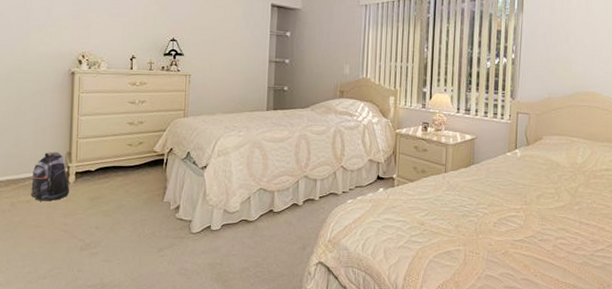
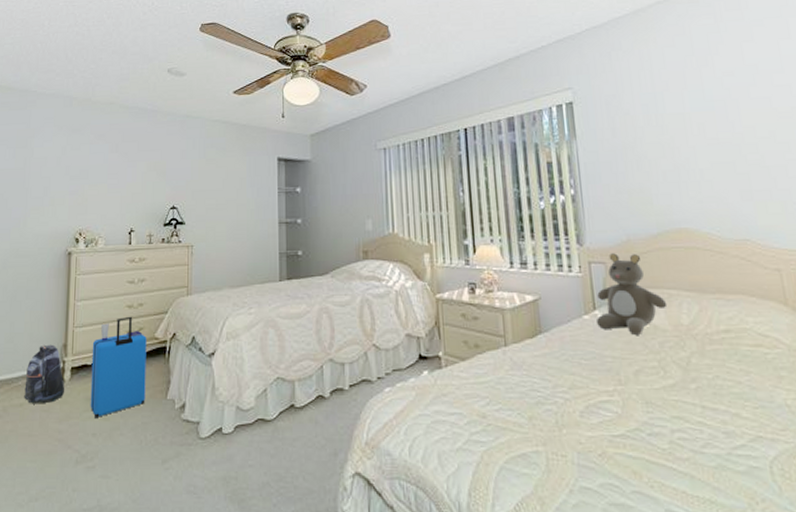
suitcase: none [93,132,146,215] -> present [90,316,147,419]
teddy bear: none [516,107,569,169] -> present [597,253,668,335]

